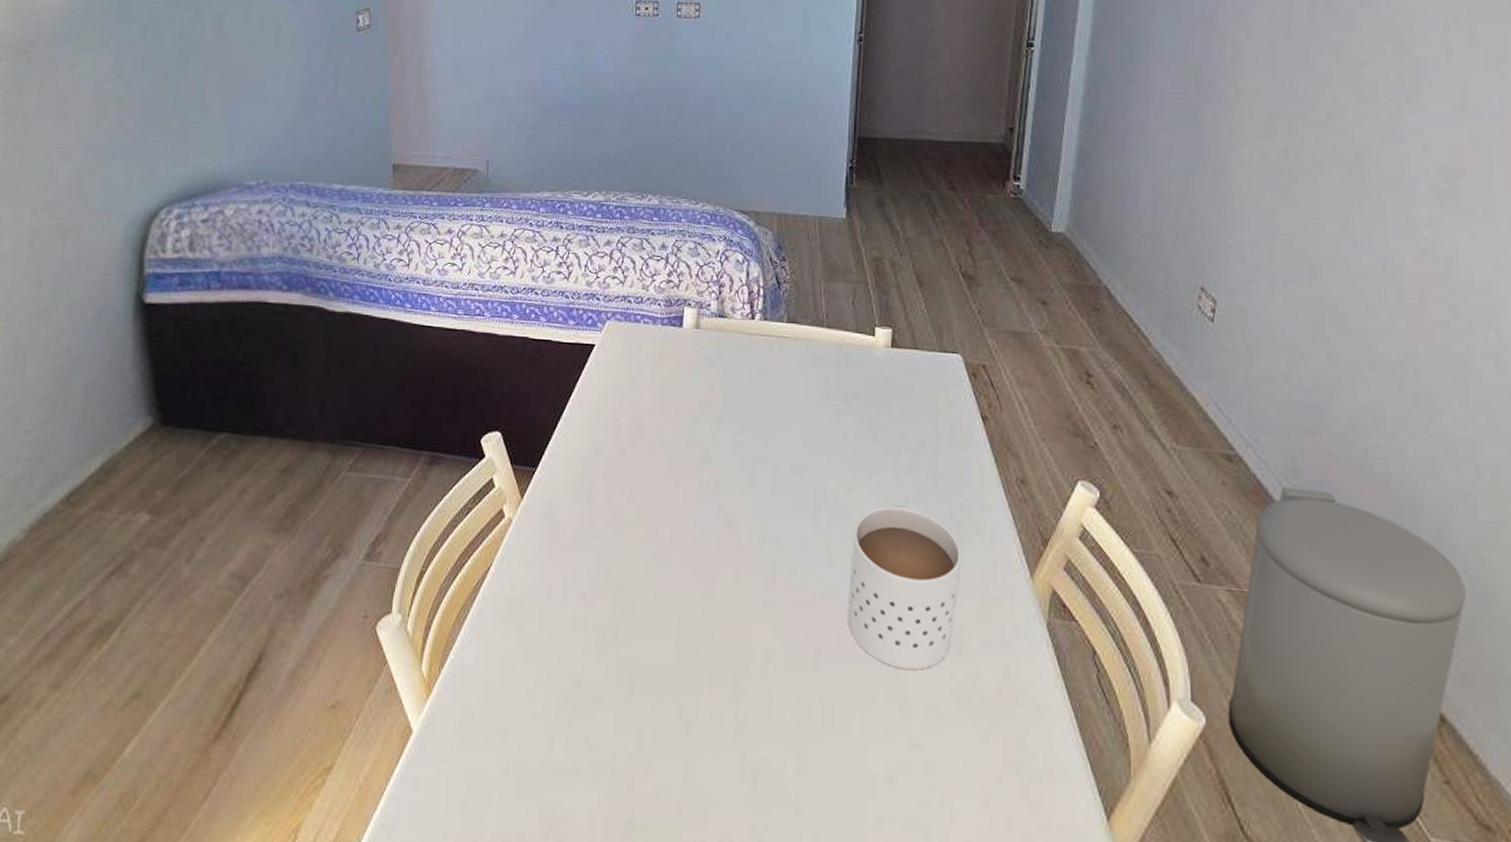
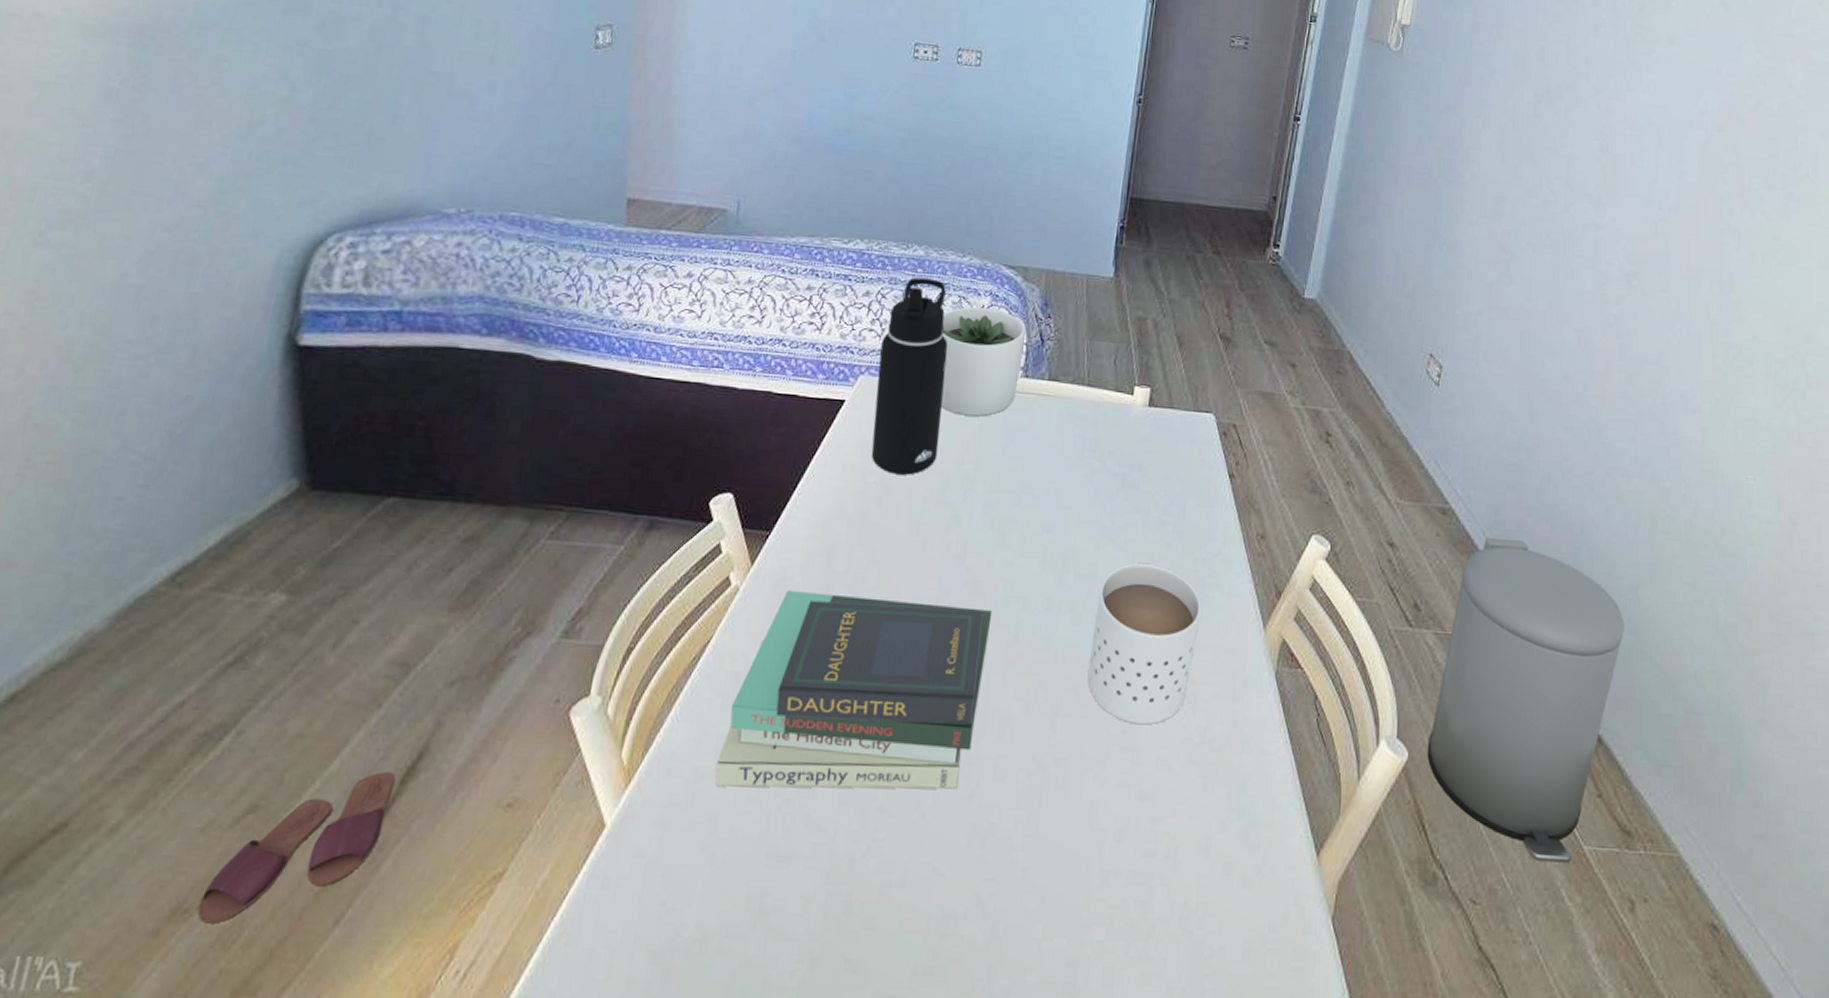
slippers: none [103,670,242,789] -> present [197,772,395,924]
books: none [502,524,748,722] -> present [715,591,993,790]
water bottle: none [622,225,688,416] -> present [871,277,949,475]
planter: none [680,252,761,359] -> present [940,306,1026,417]

